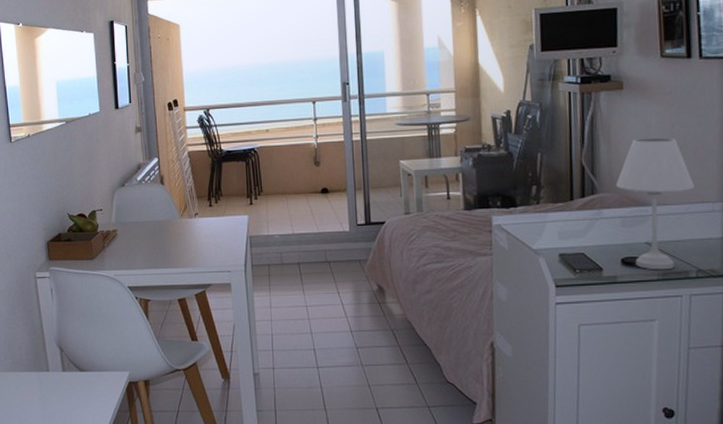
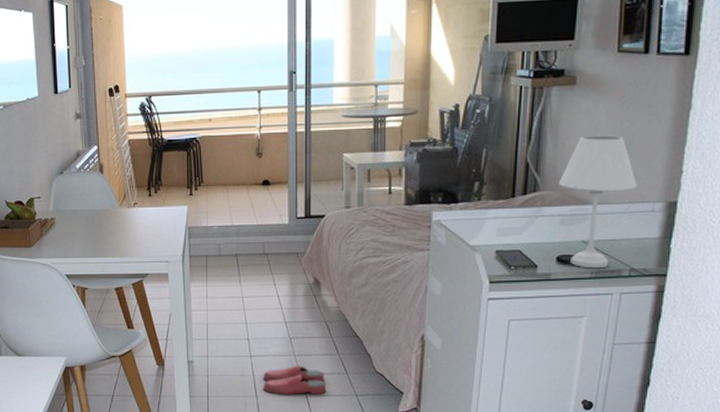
slippers: none [331,375,397,408] -> present [263,364,326,395]

